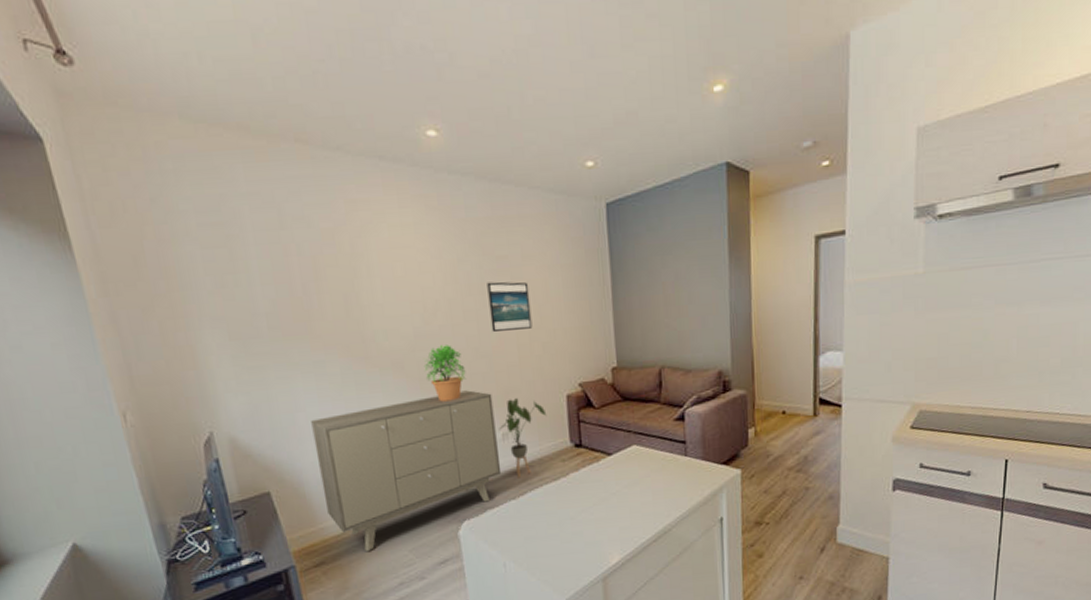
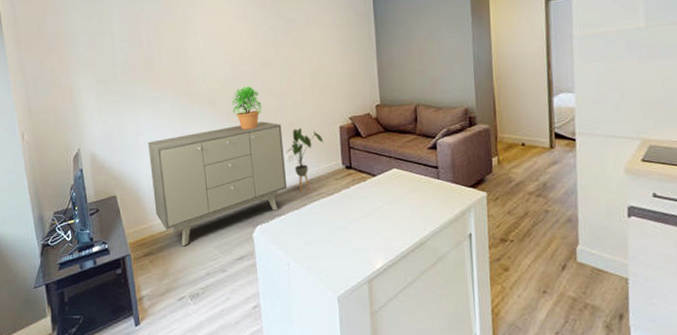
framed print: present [487,281,533,332] -> none [279,38,314,76]

